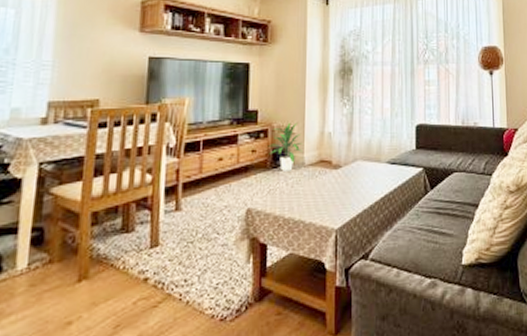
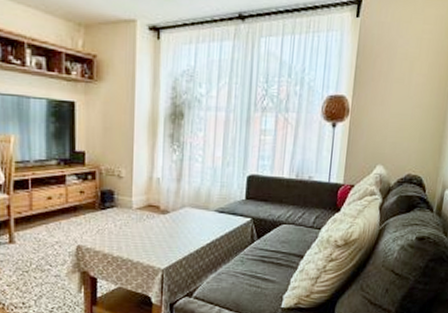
indoor plant: present [268,122,303,171] -> none [96,166,131,213]

